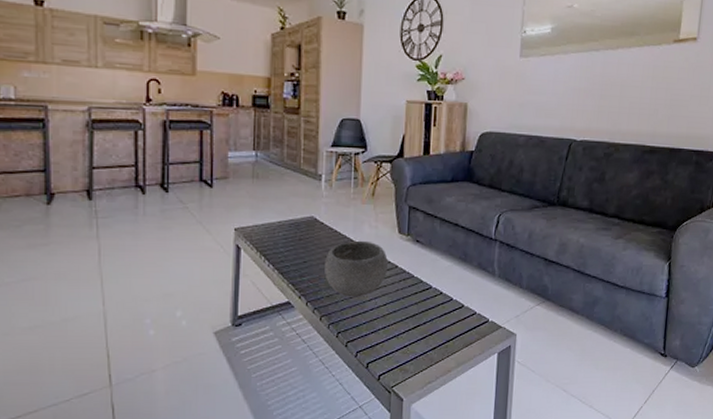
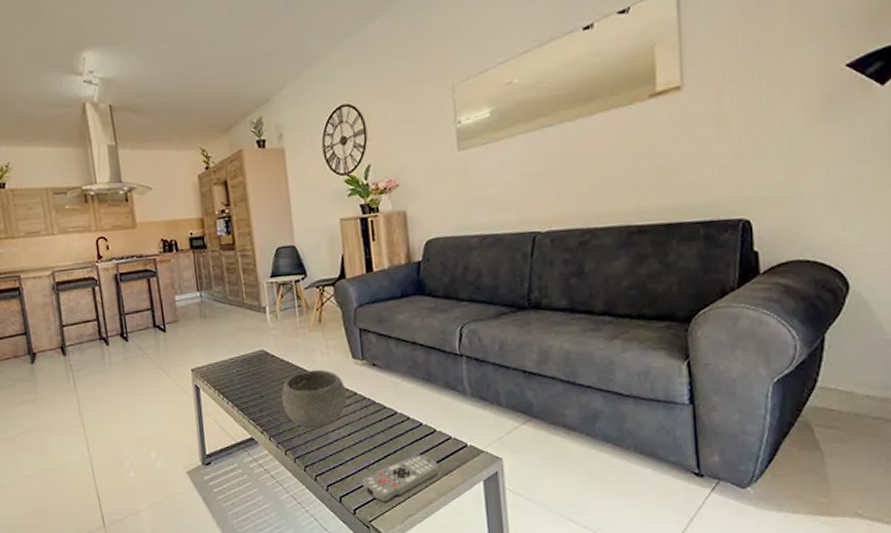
remote control: none [390,327,463,371] -> present [361,454,441,504]

